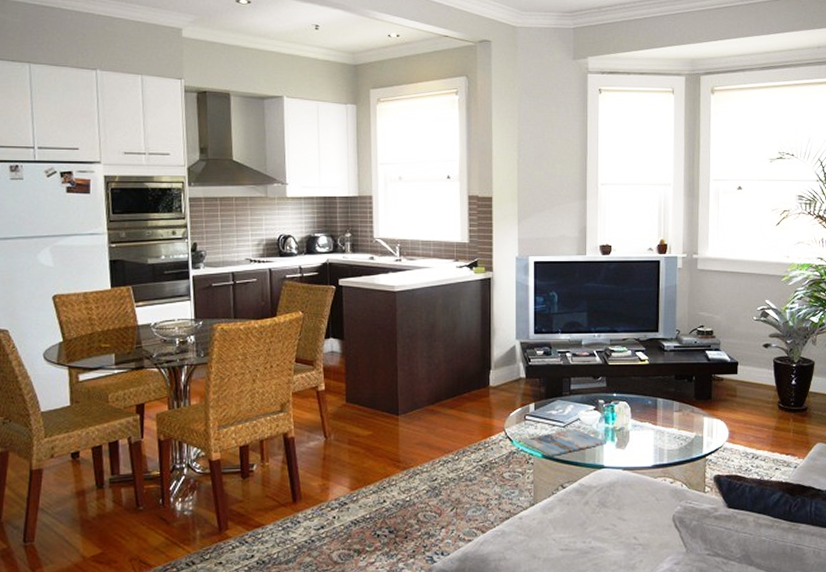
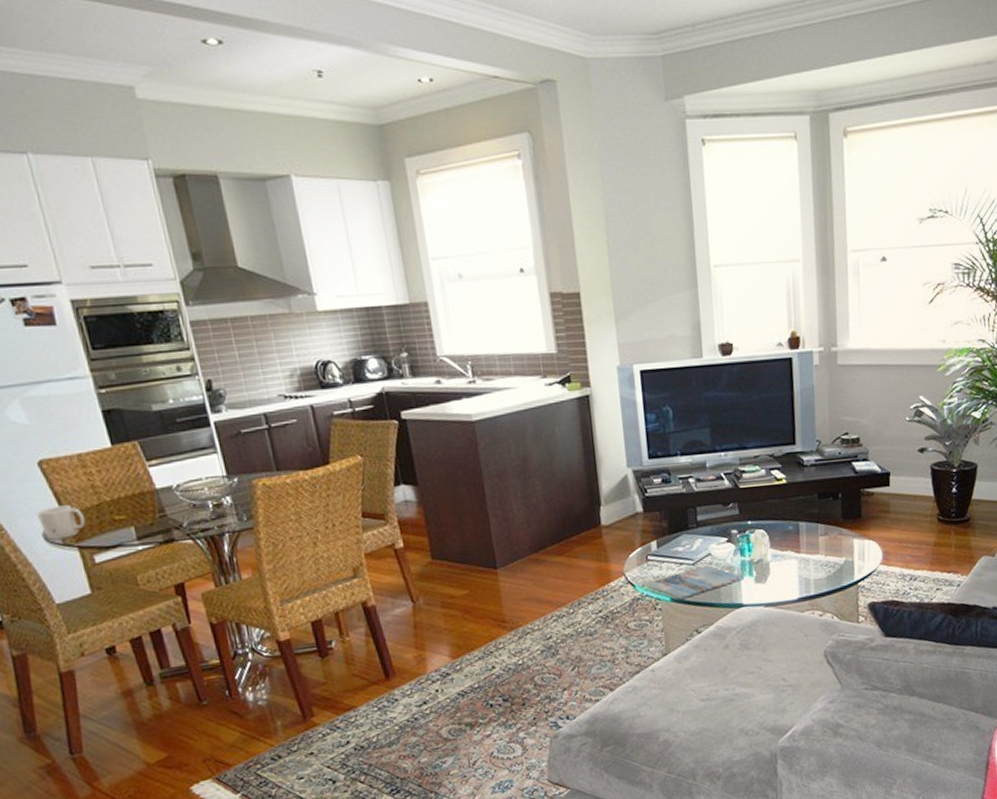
mug: none [42,332,79,360] -> present [35,505,86,542]

